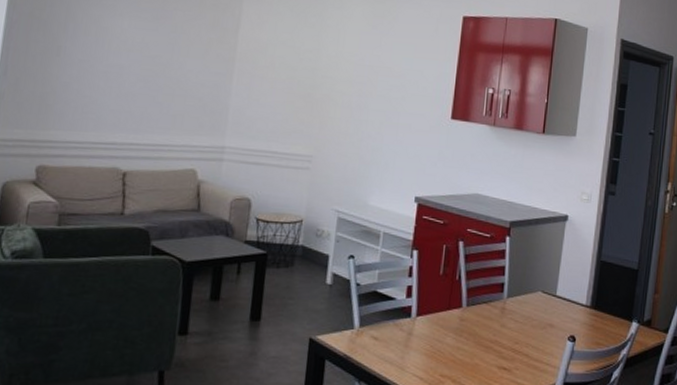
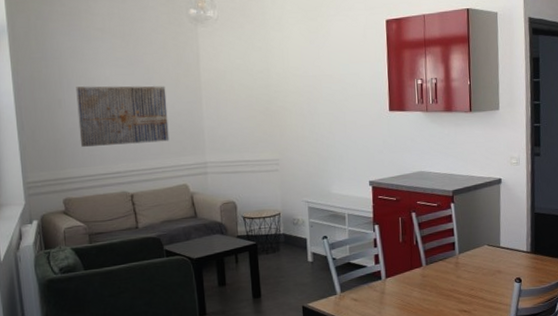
wall art: none [73,34,193,115] -> present [76,86,169,147]

